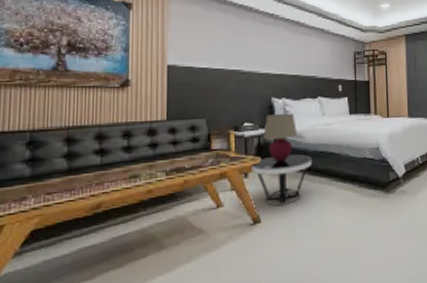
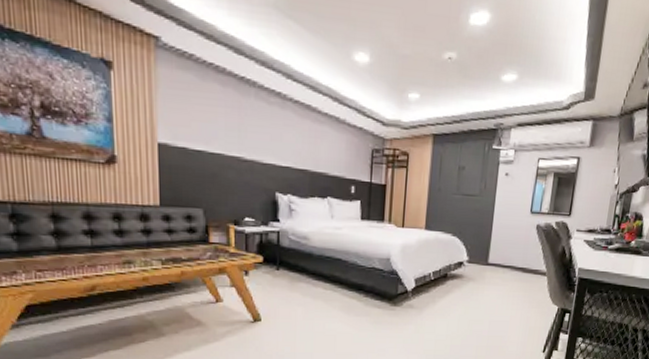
side table: present [251,154,313,207] -> none [251,256,318,307]
table lamp: present [263,114,298,163] -> none [265,211,304,264]

